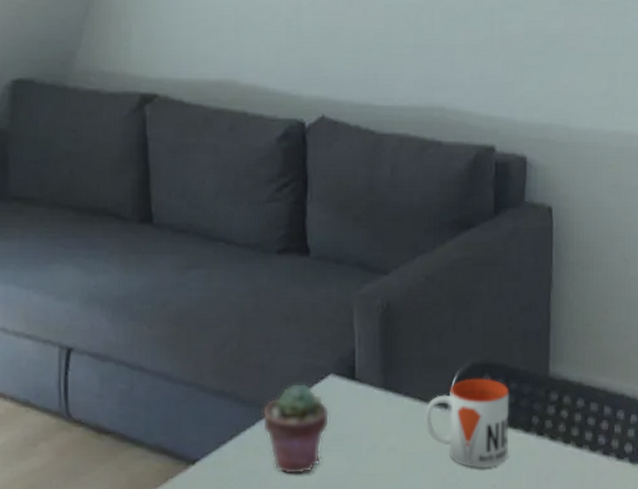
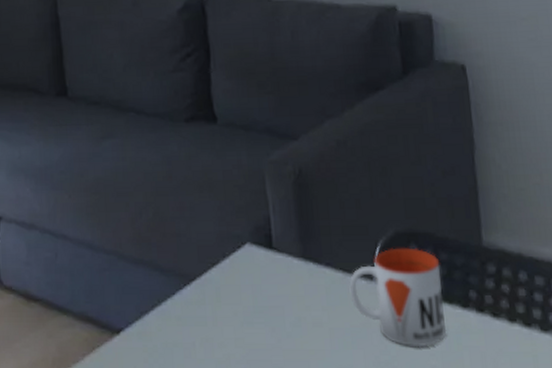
potted succulent: present [262,382,330,475] -> none [181,251,251,348]

